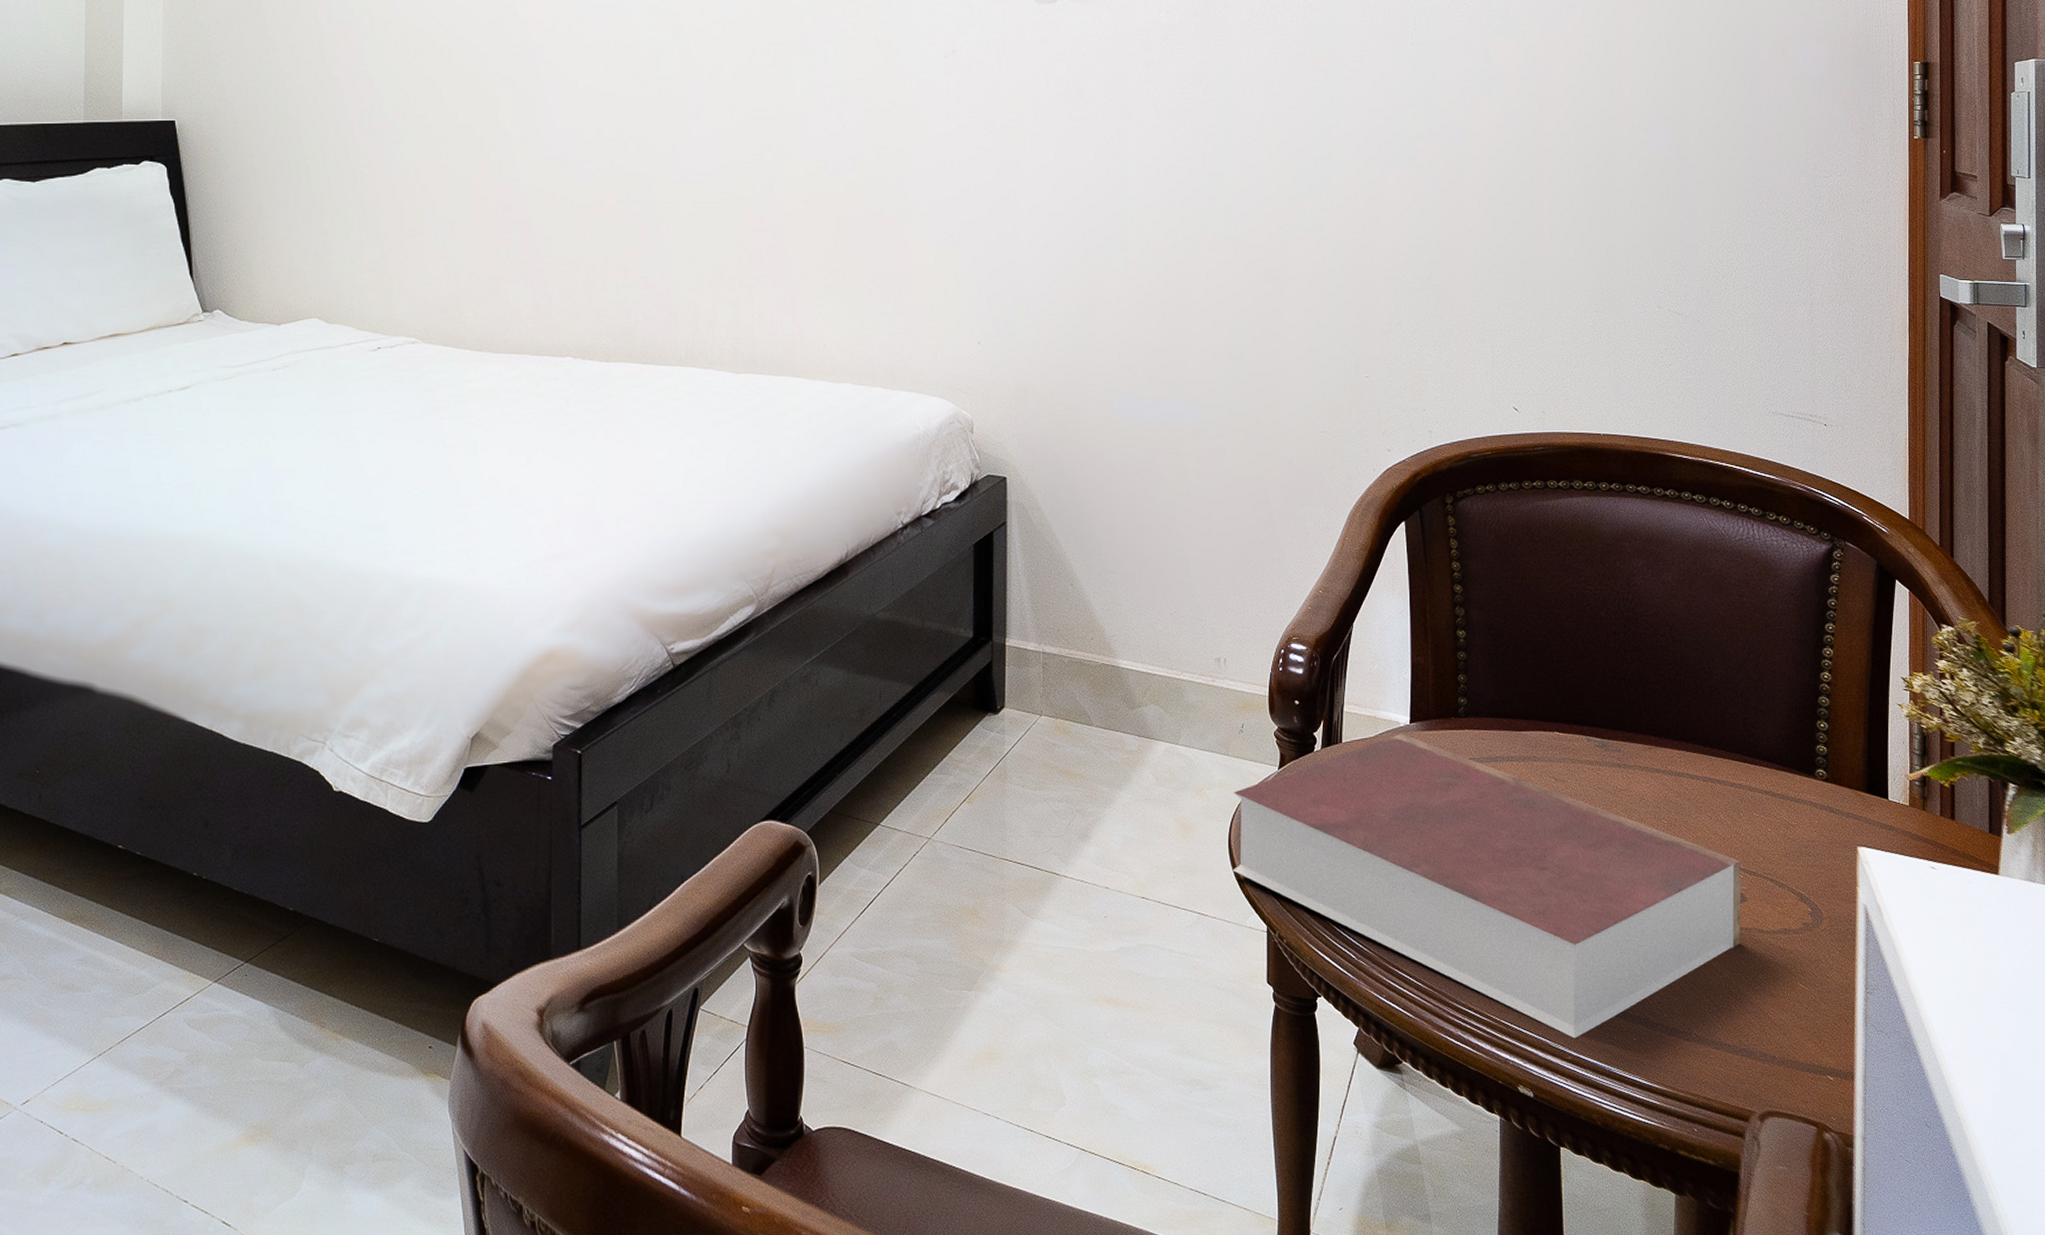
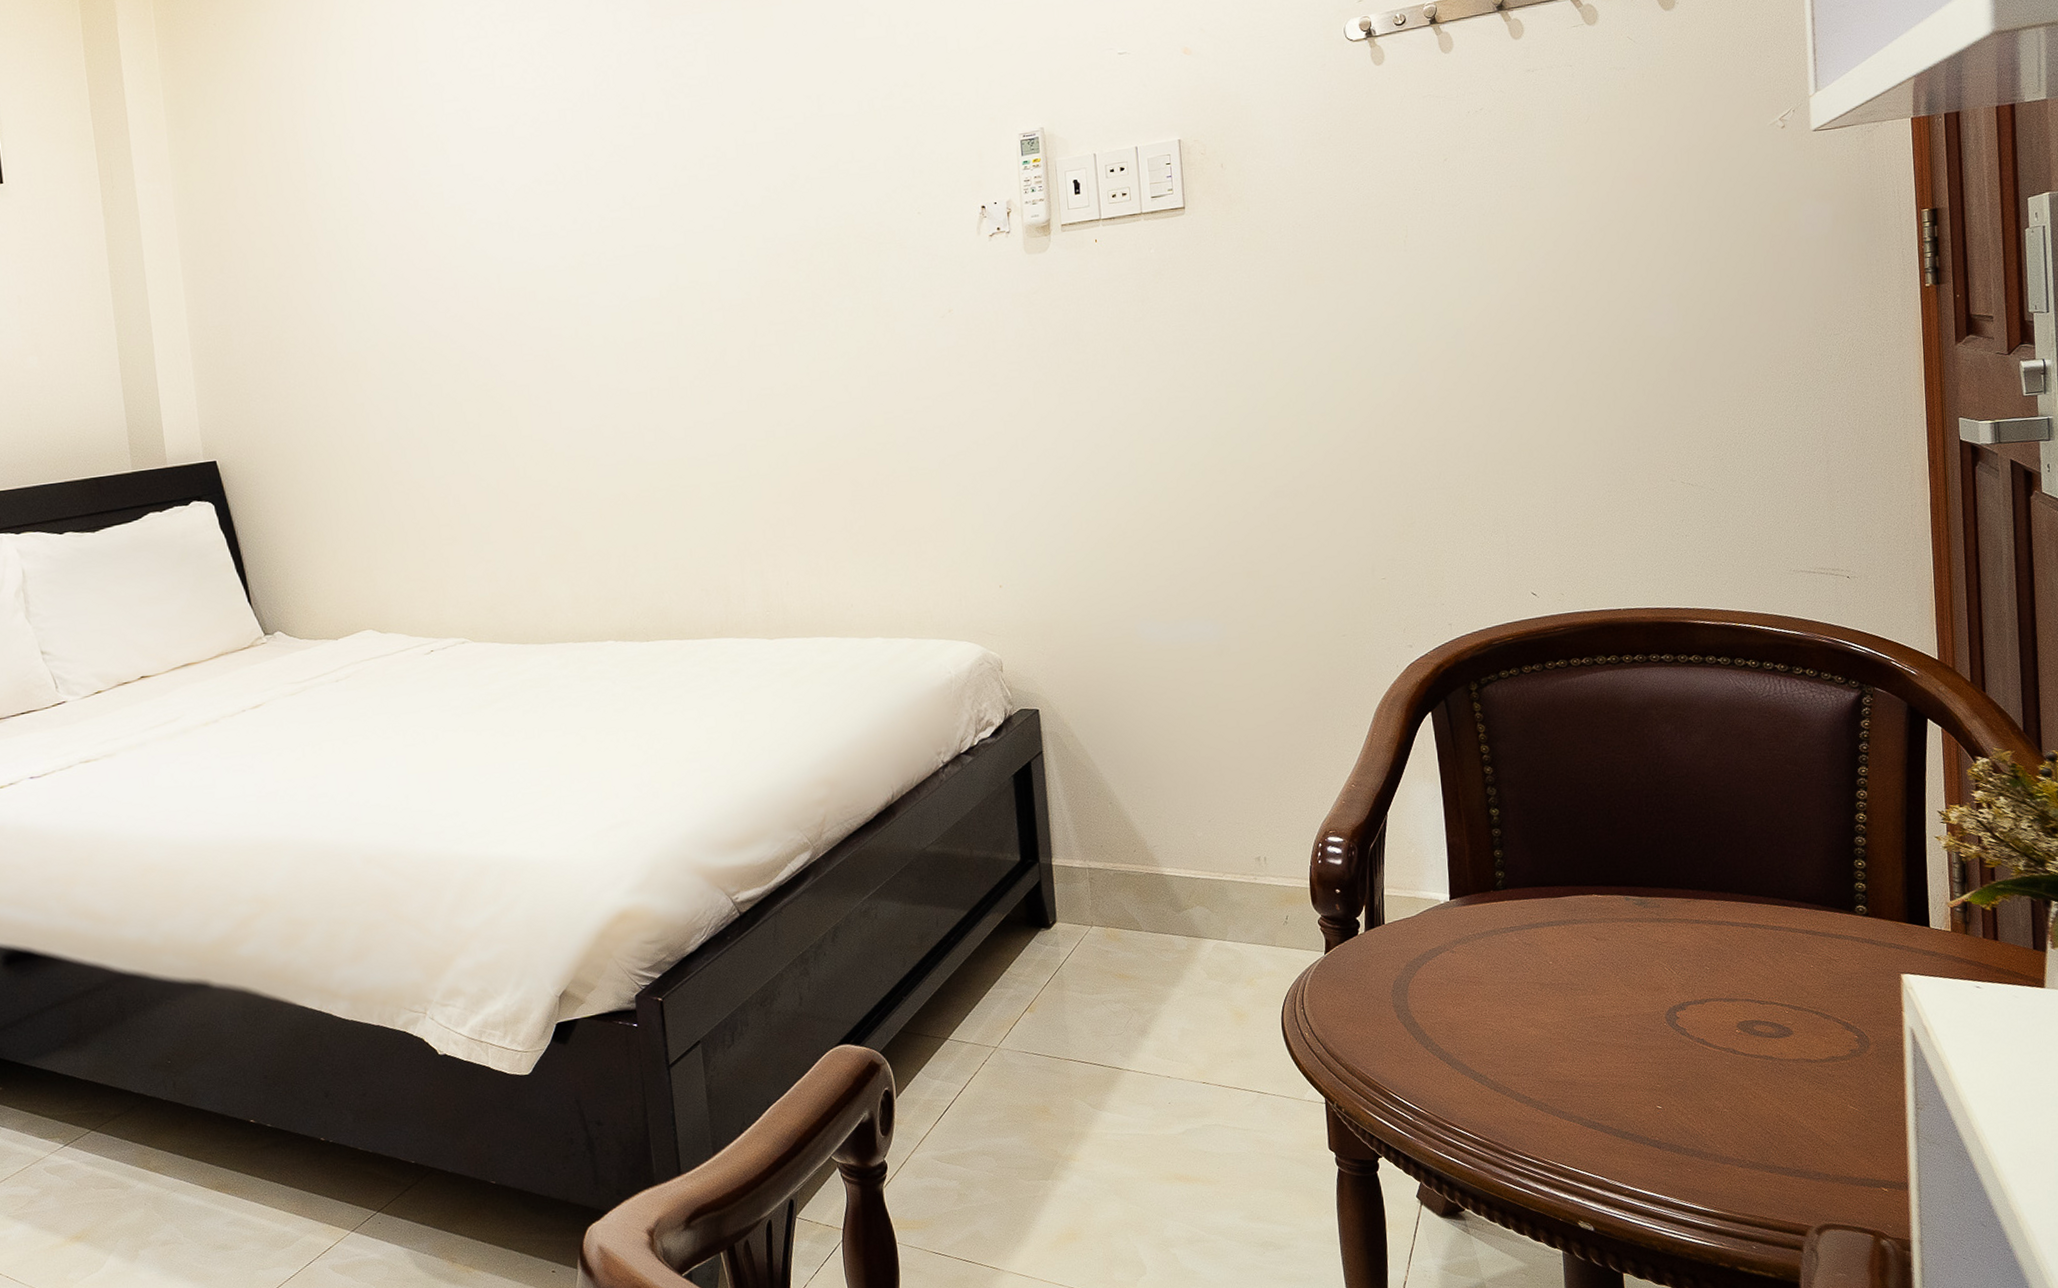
book: present [1233,734,1741,1039] -> none [1282,910,1789,1175]

